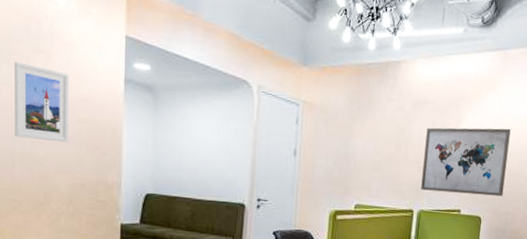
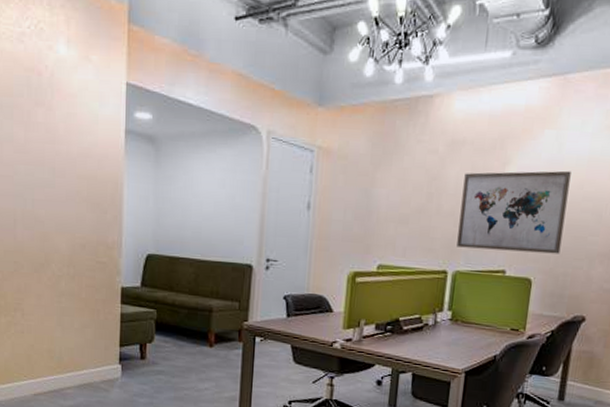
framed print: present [15,61,70,143] -> none [16,116,70,201]

